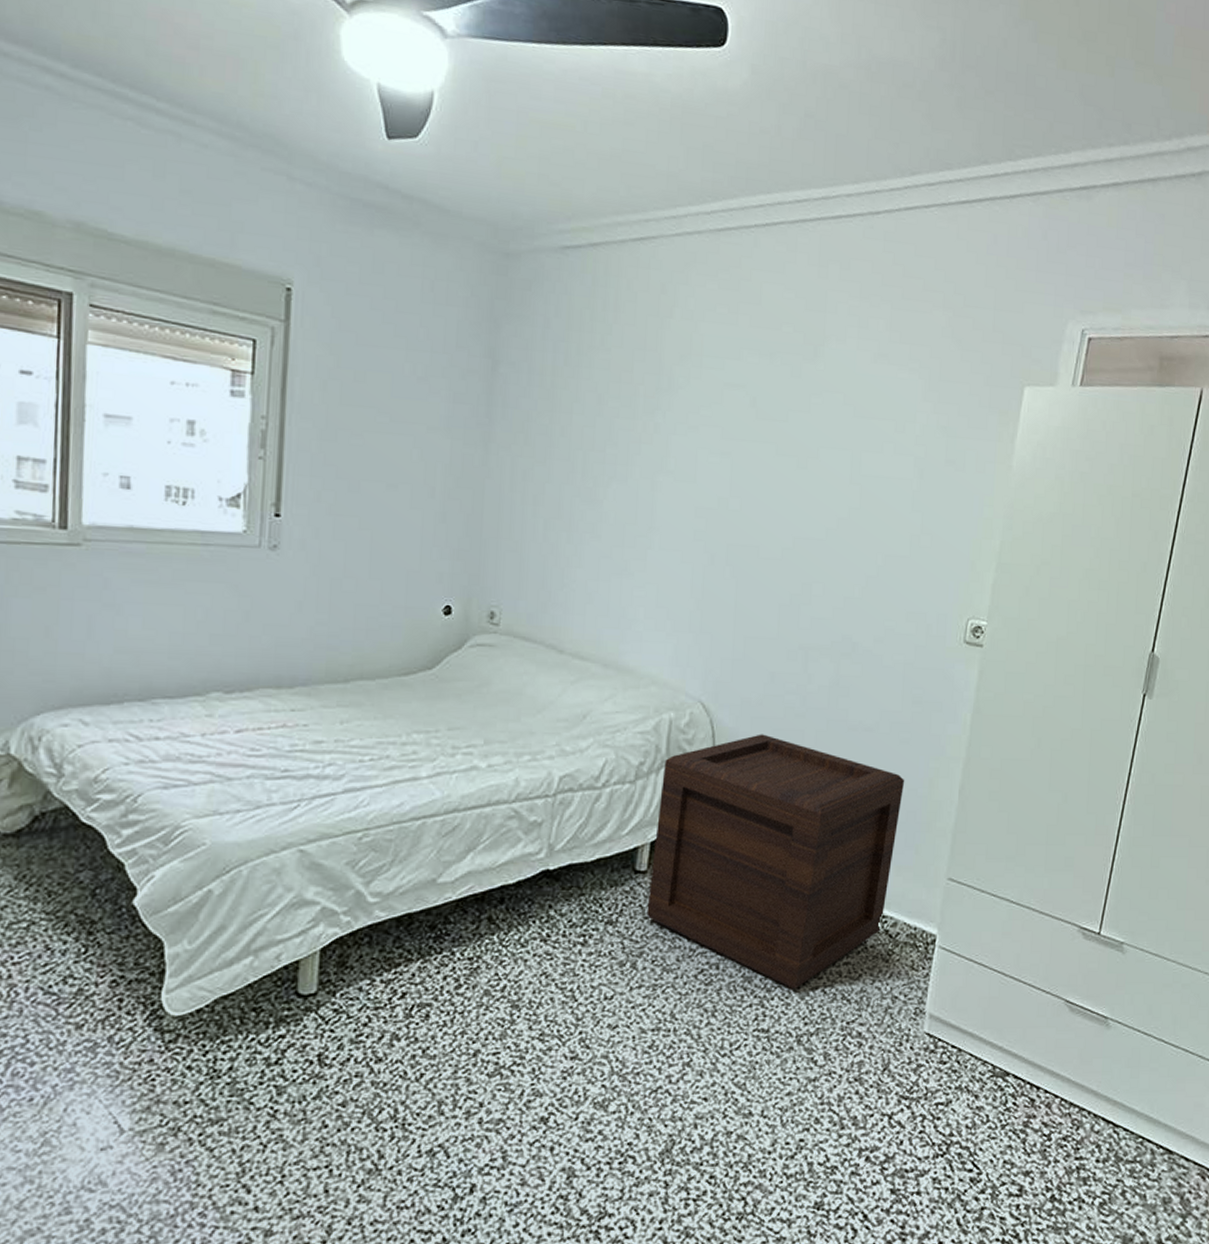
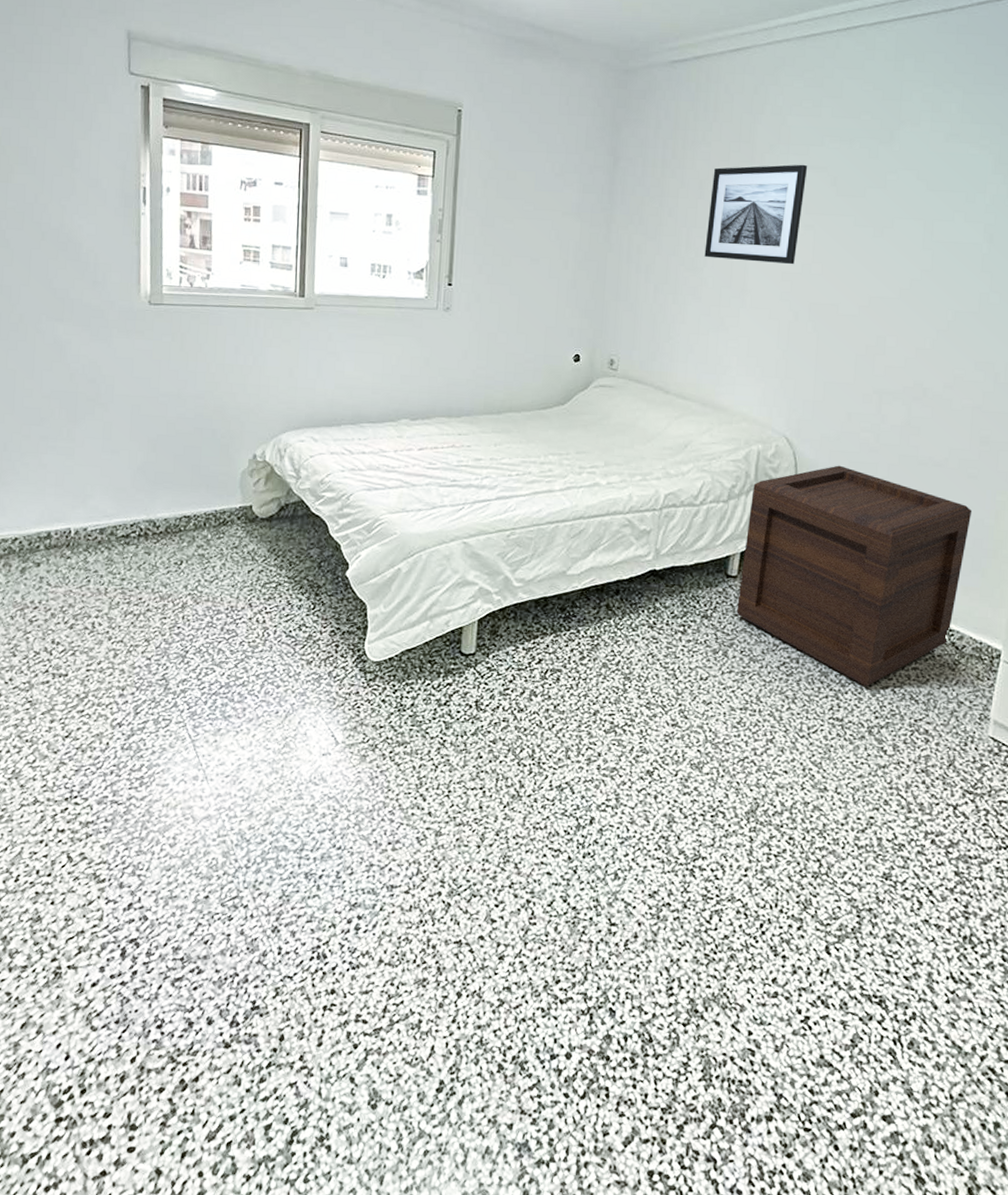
wall art: none [604,379,724,499] -> present [704,164,808,265]

